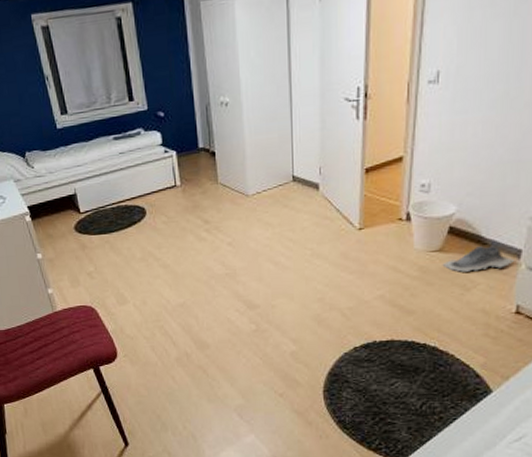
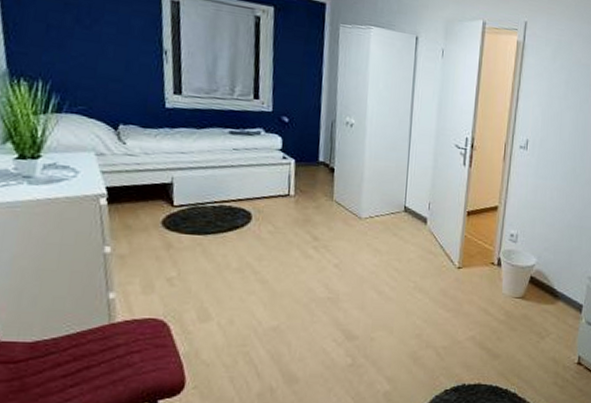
arctic: present [442,245,517,272] -> none [523,298,579,321]

